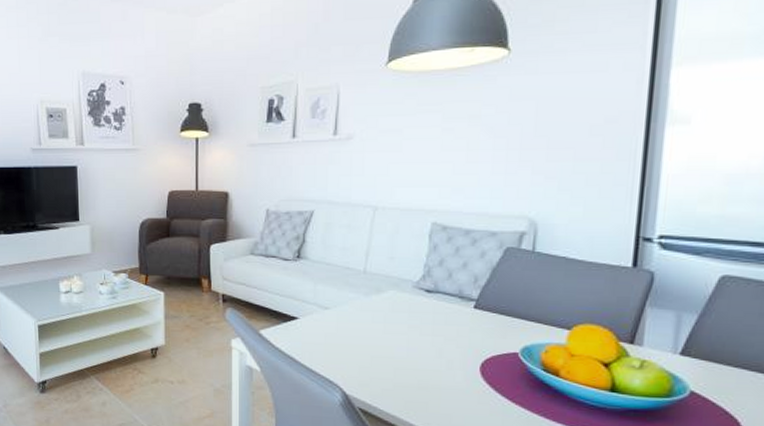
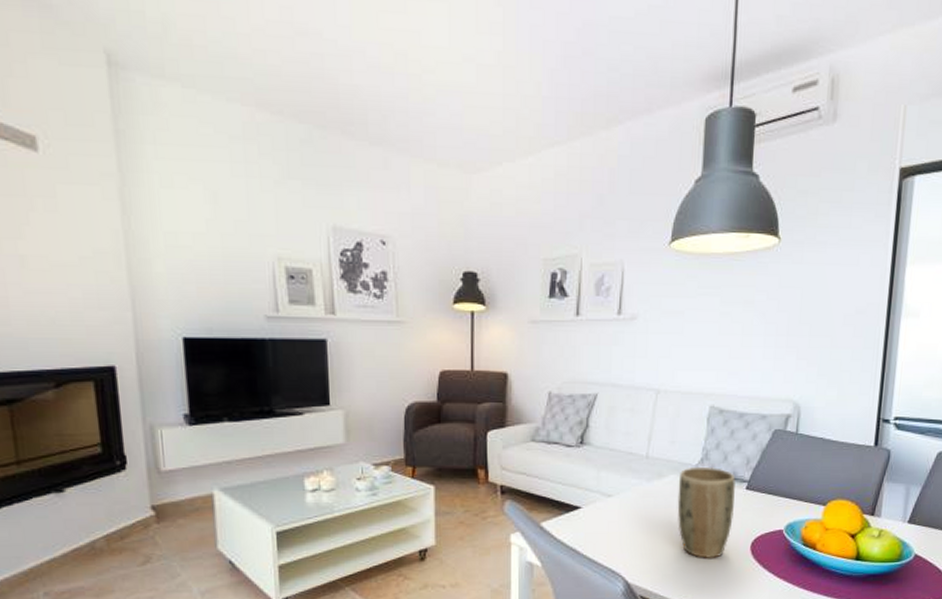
plant pot: none [397,284,462,377] -> present [677,468,736,558]

